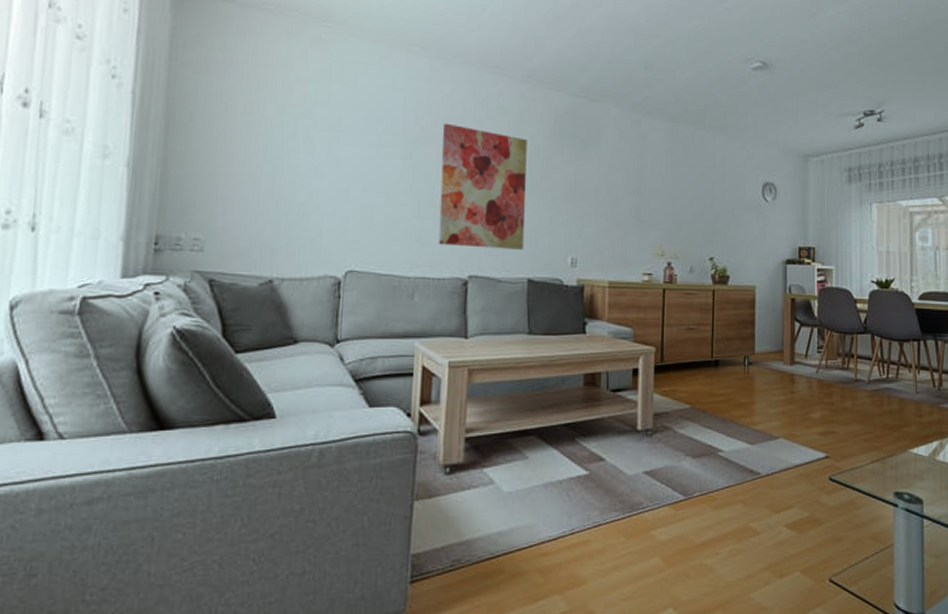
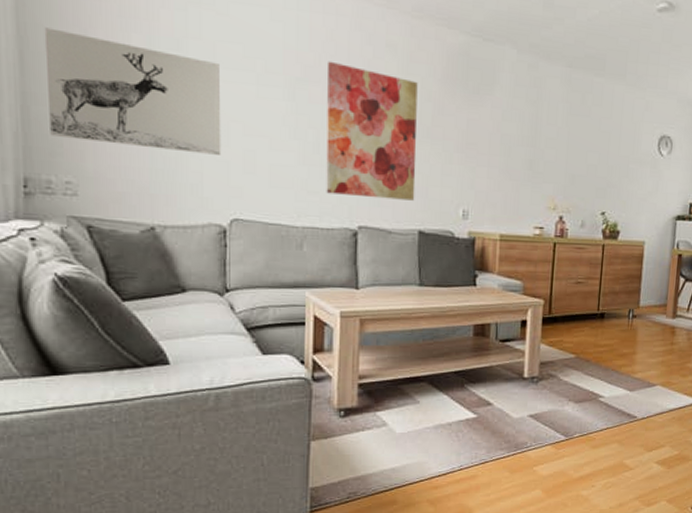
wall art: none [185,102,344,211] -> present [44,27,222,155]

